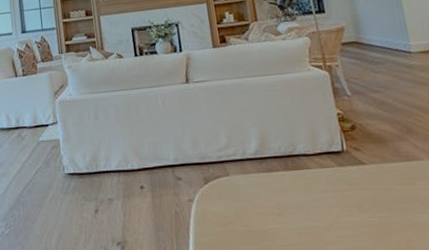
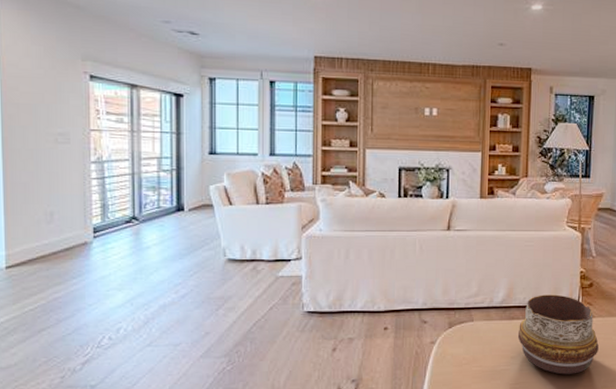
decorative bowl: none [279,141,381,234] -> present [517,294,599,375]

